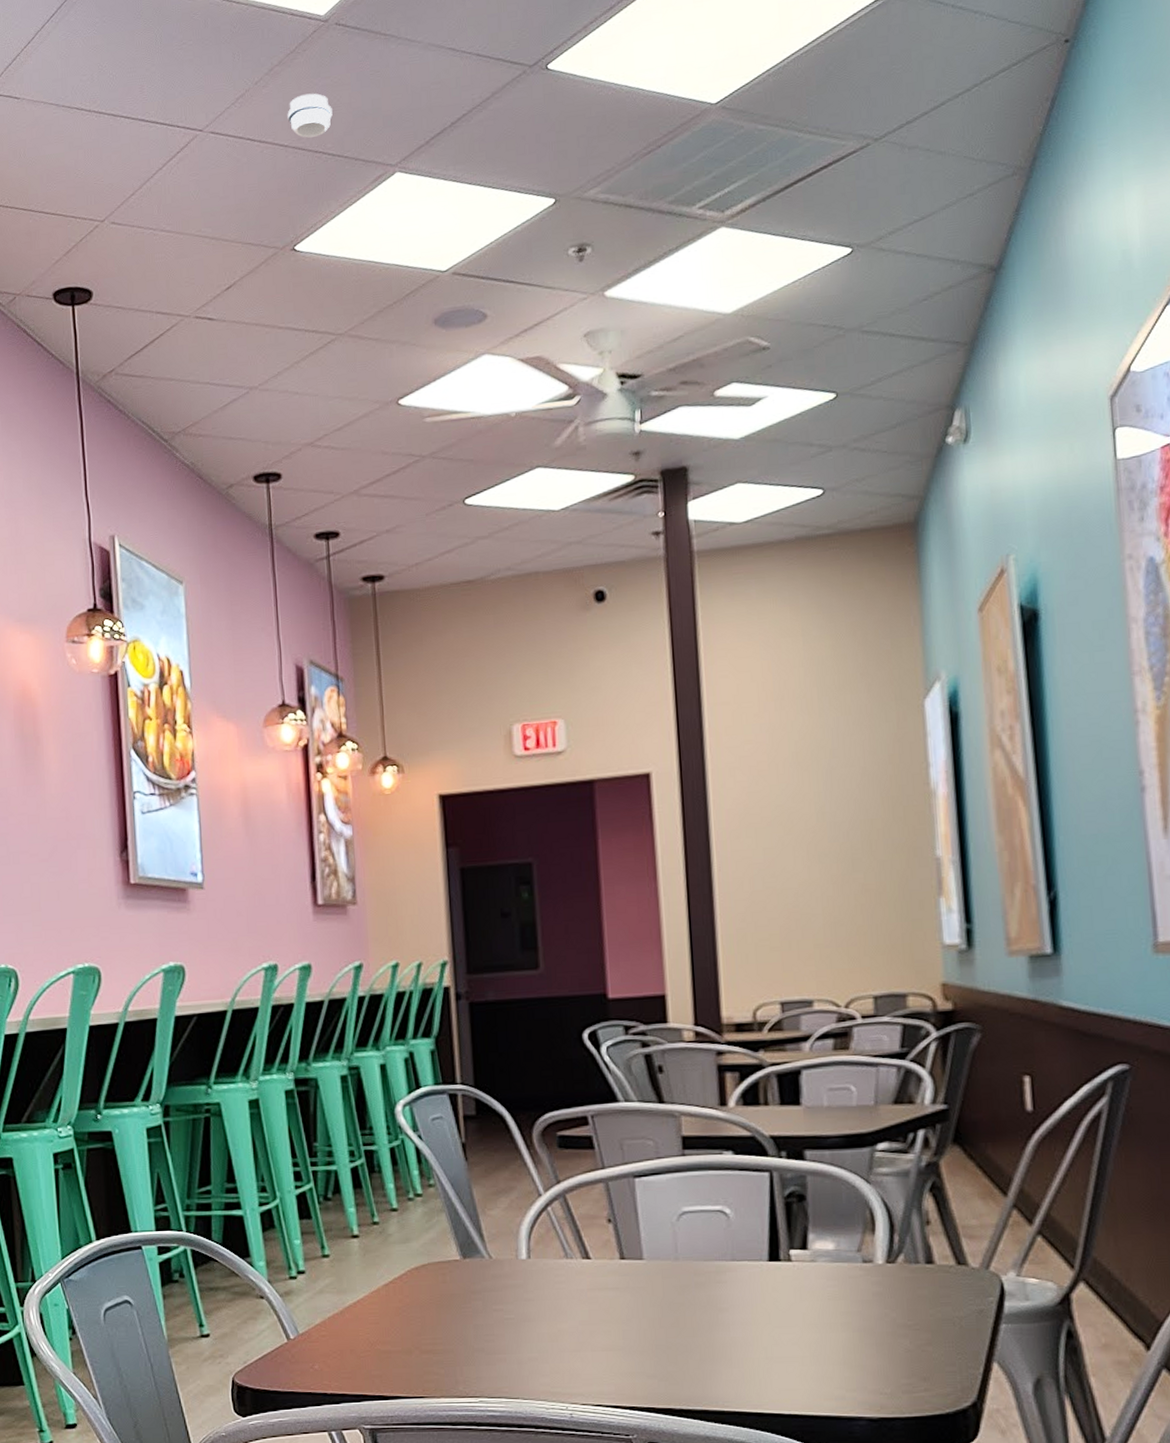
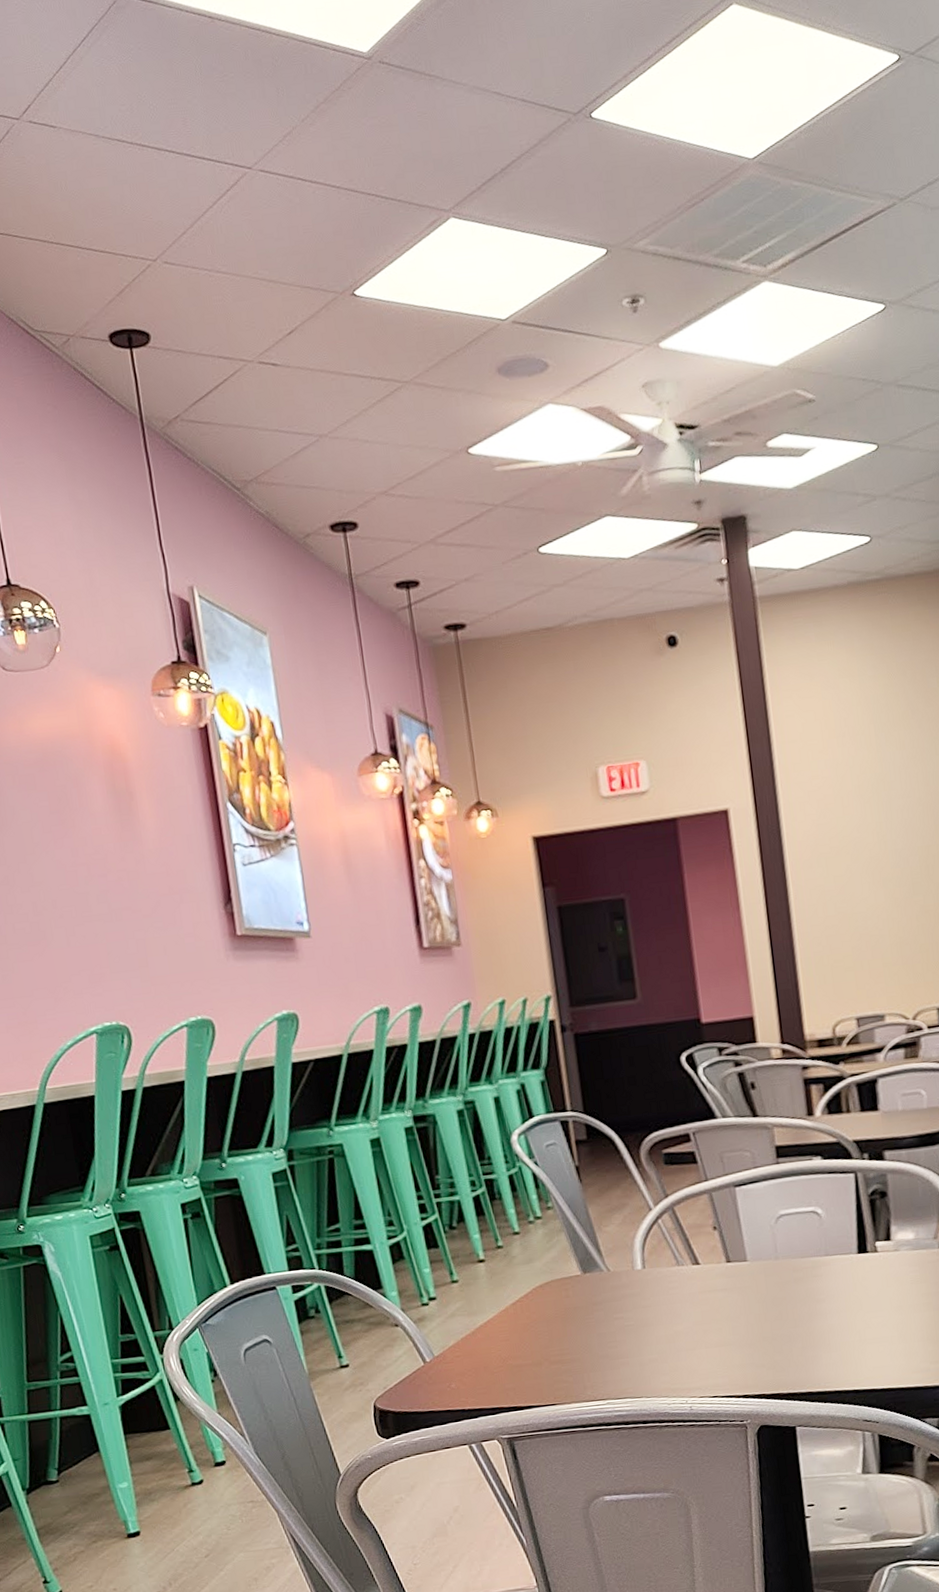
smoke detector: present [287,93,333,138] -> none [337,133,383,180]

